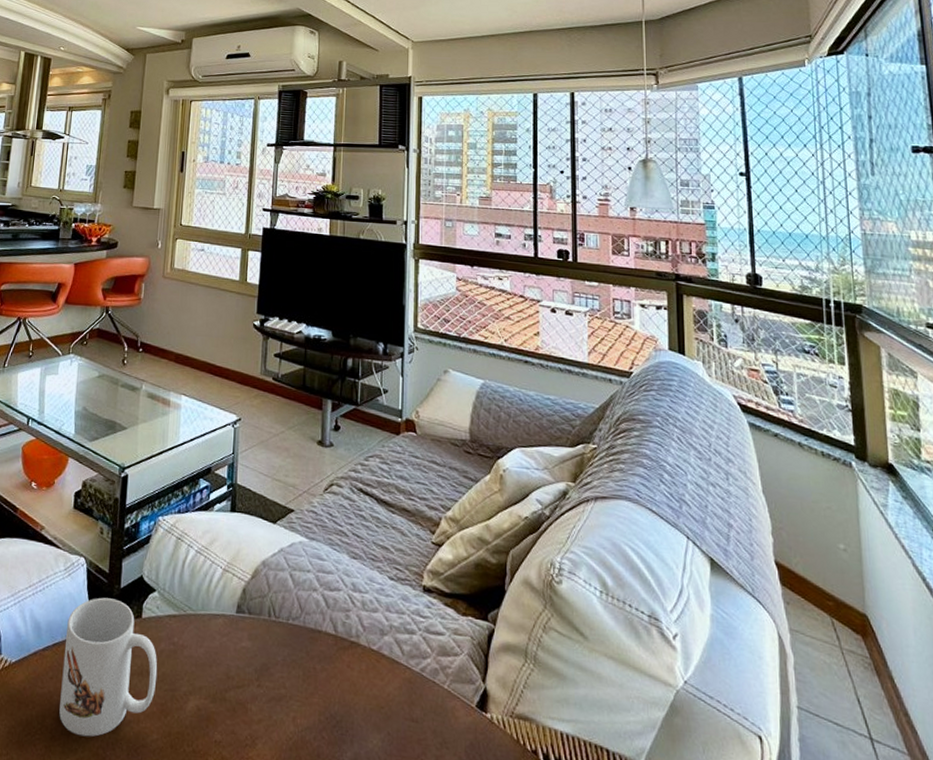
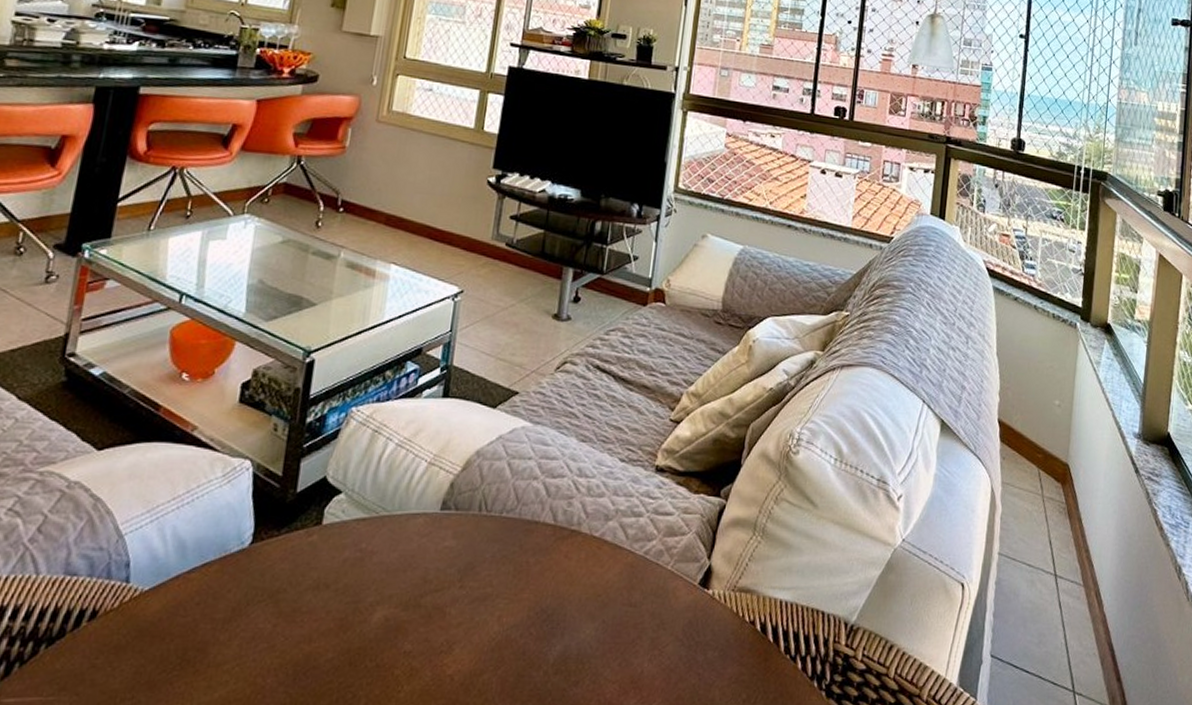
mug: present [59,597,158,737] -> none [206,505,339,666]

